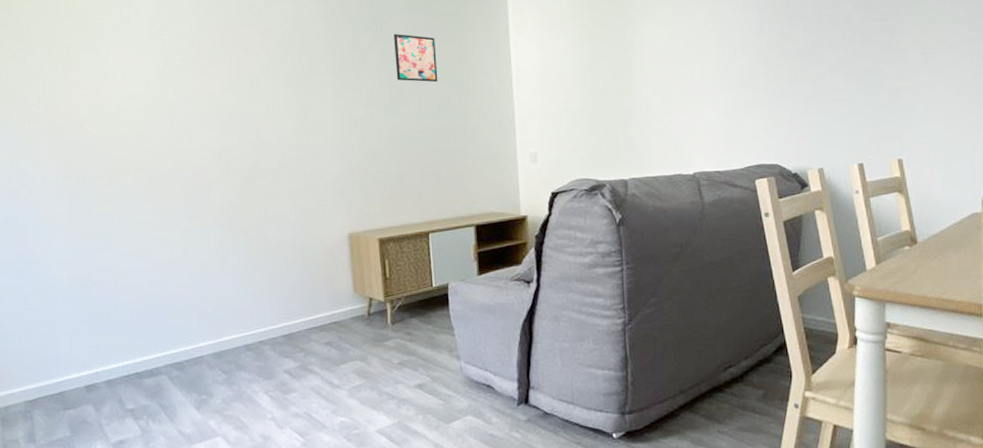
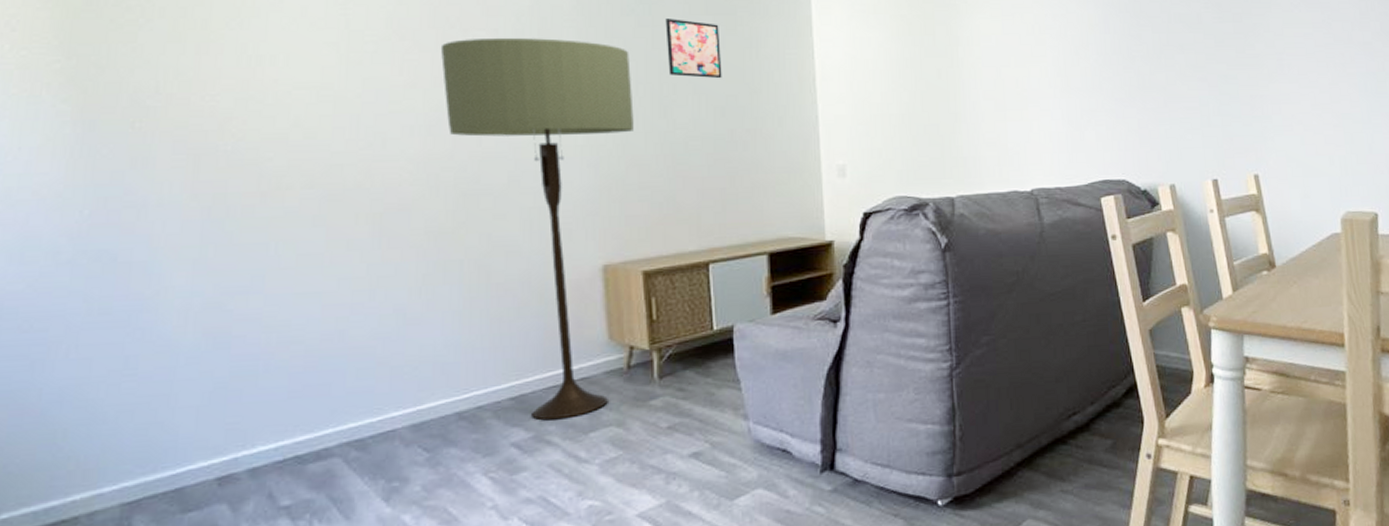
floor lamp: none [228,53,370,354] -> present [440,37,634,421]

